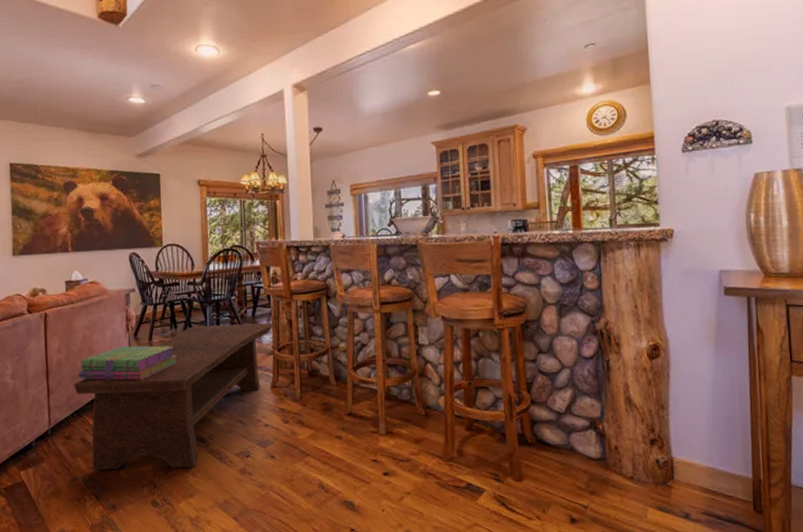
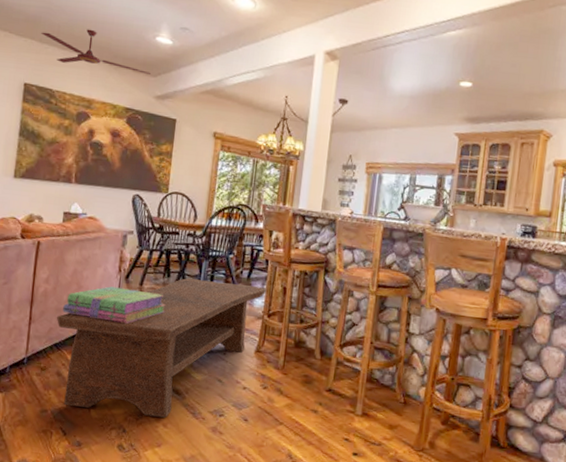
ceiling fan: none [19,101,130,138] -> present [41,29,152,74]

